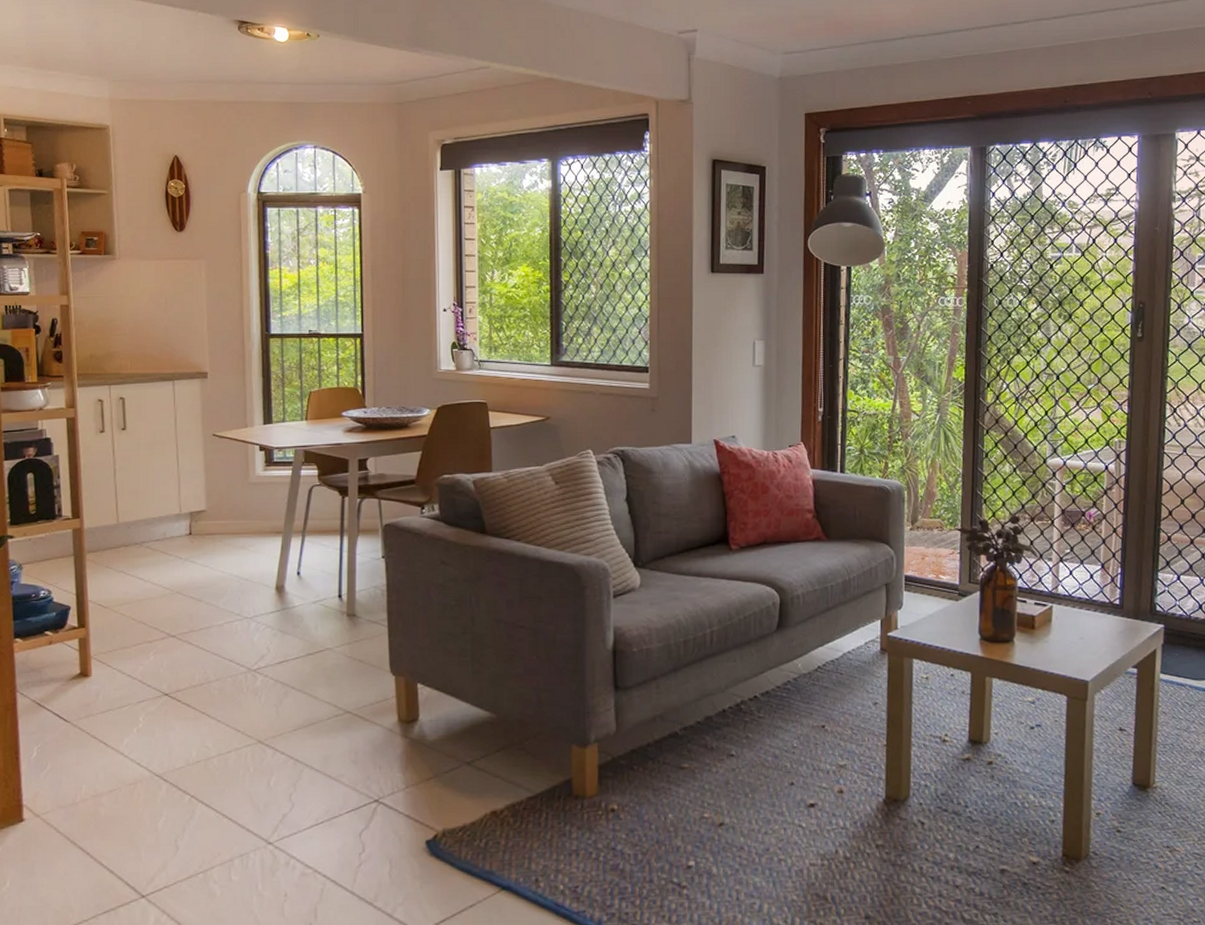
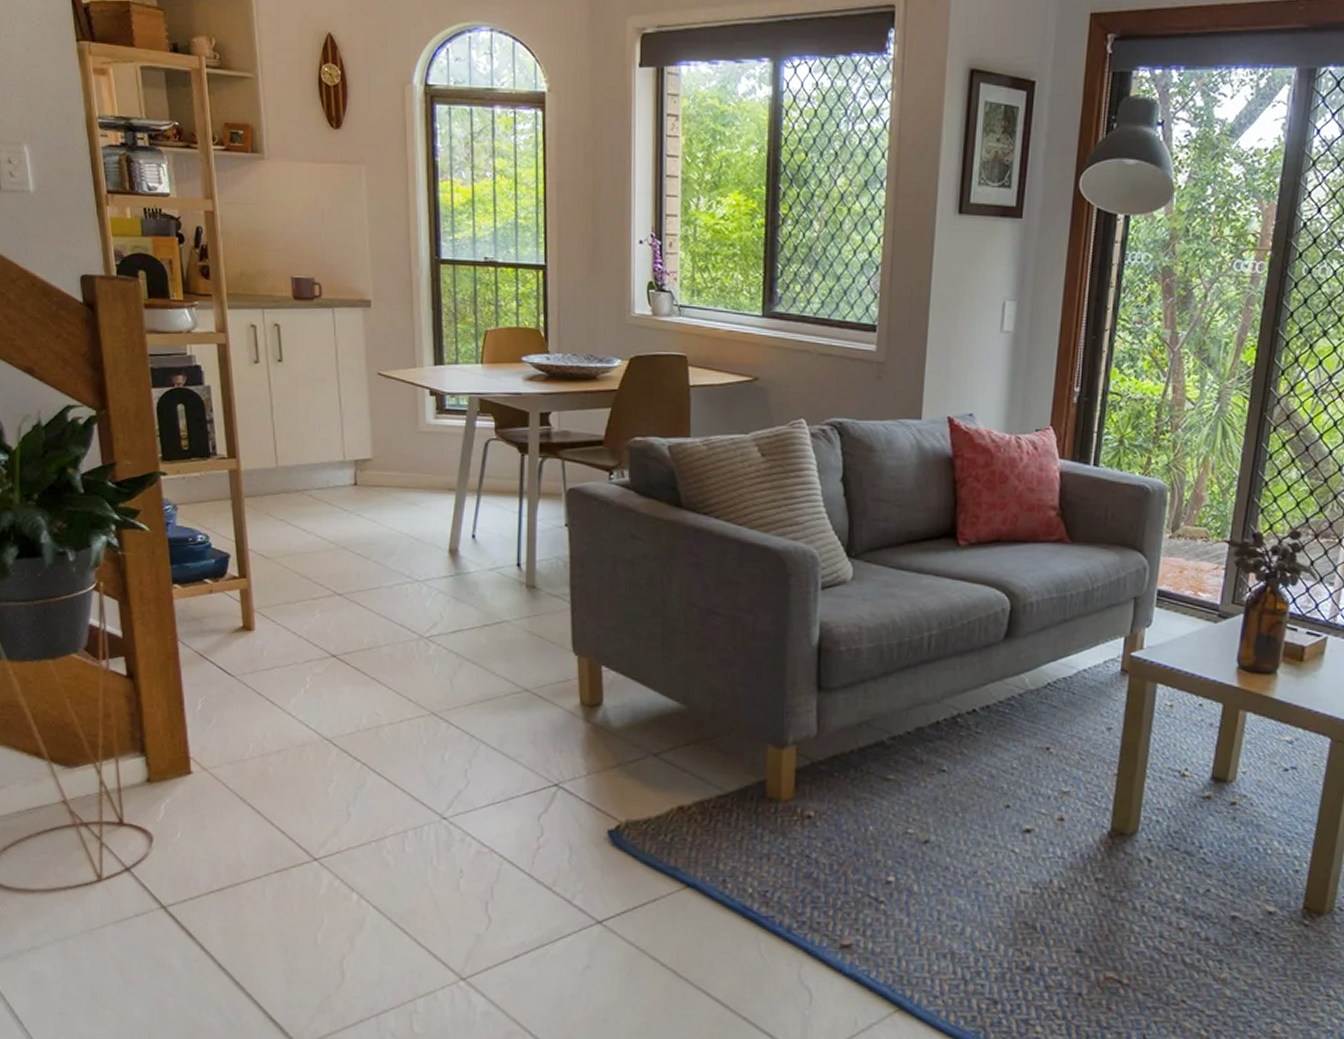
mug: none [135,355,165,377] -> present [290,276,323,302]

